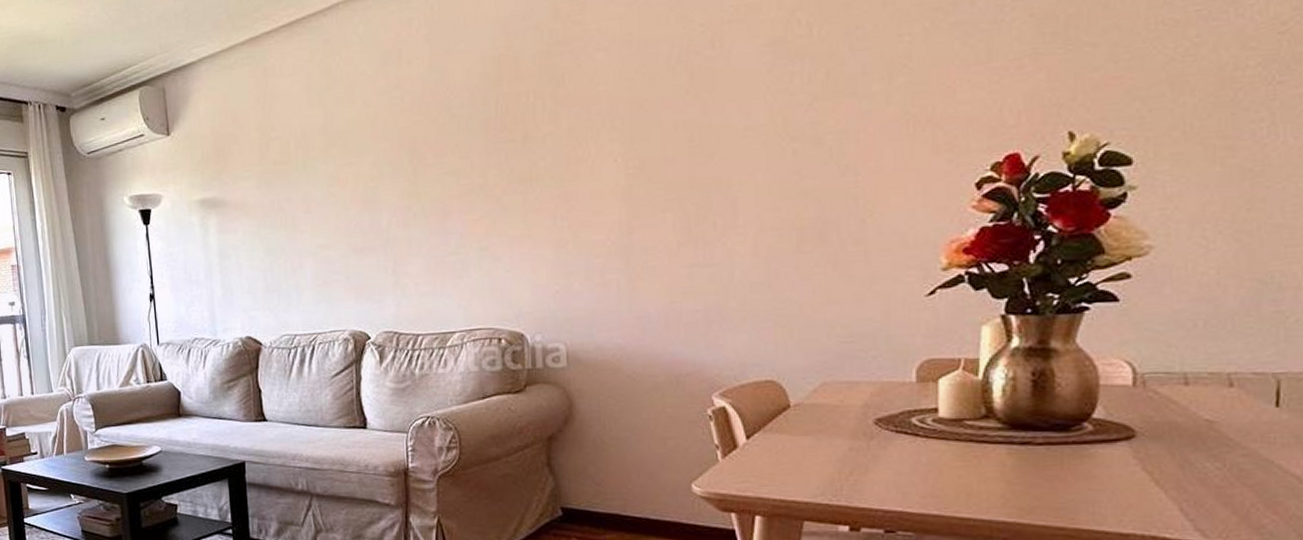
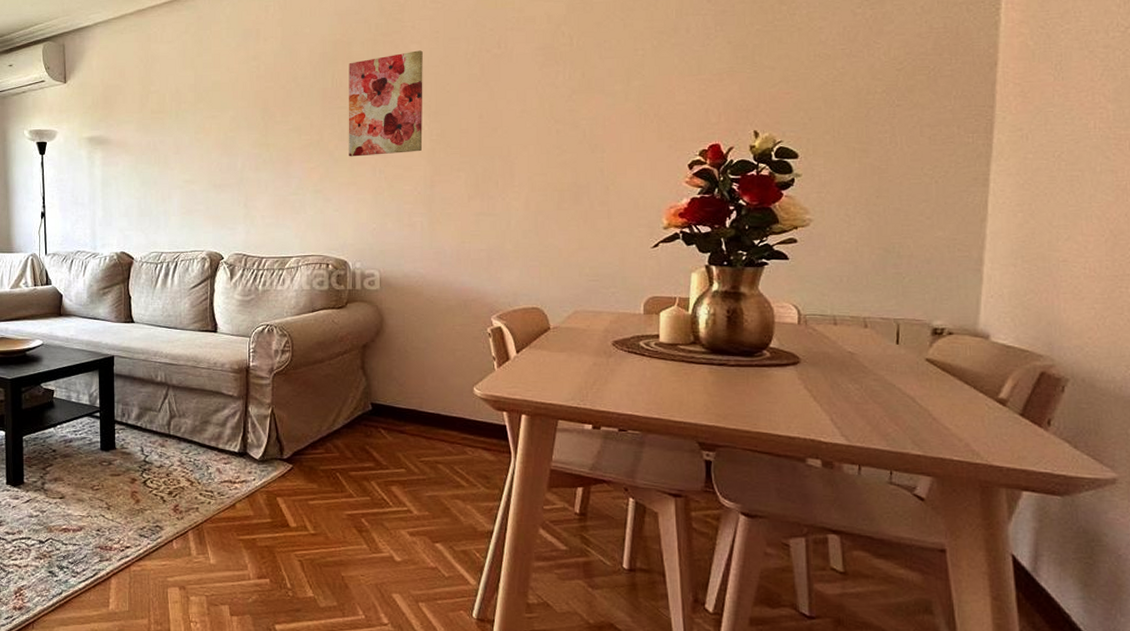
wall art: none [516,59,616,203] -> present [348,50,423,157]

